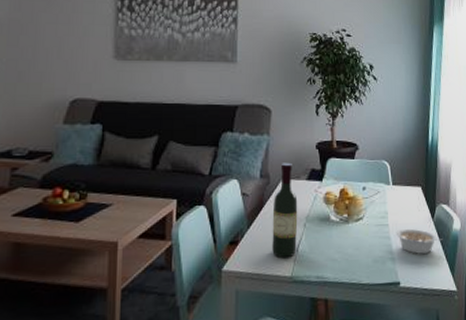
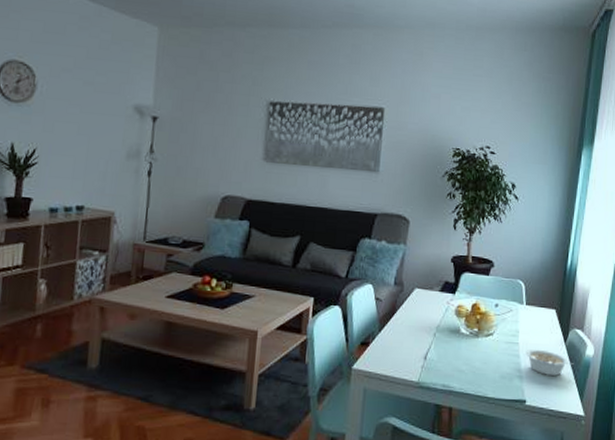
wine bottle: present [272,162,298,258] -> none [401,272,430,364]

